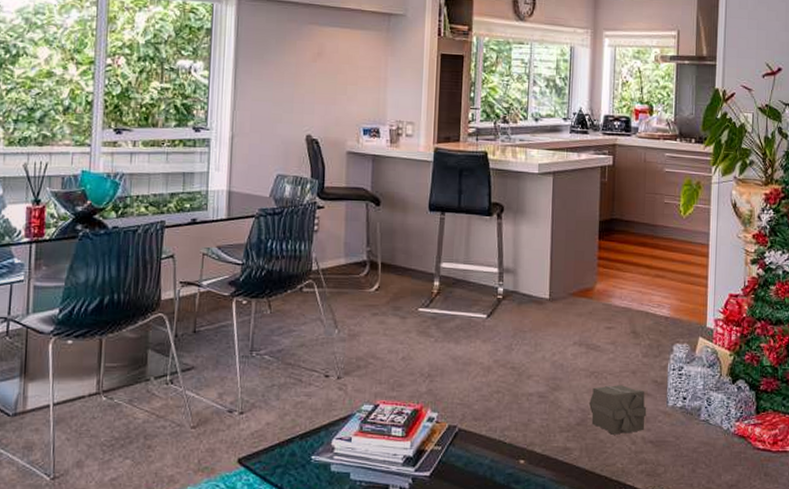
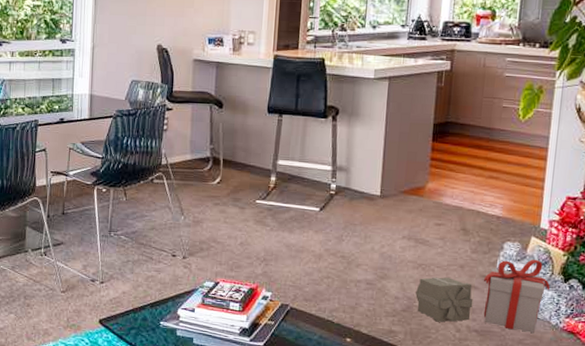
gift box: none [655,360,719,440] -> present [483,259,550,333]

